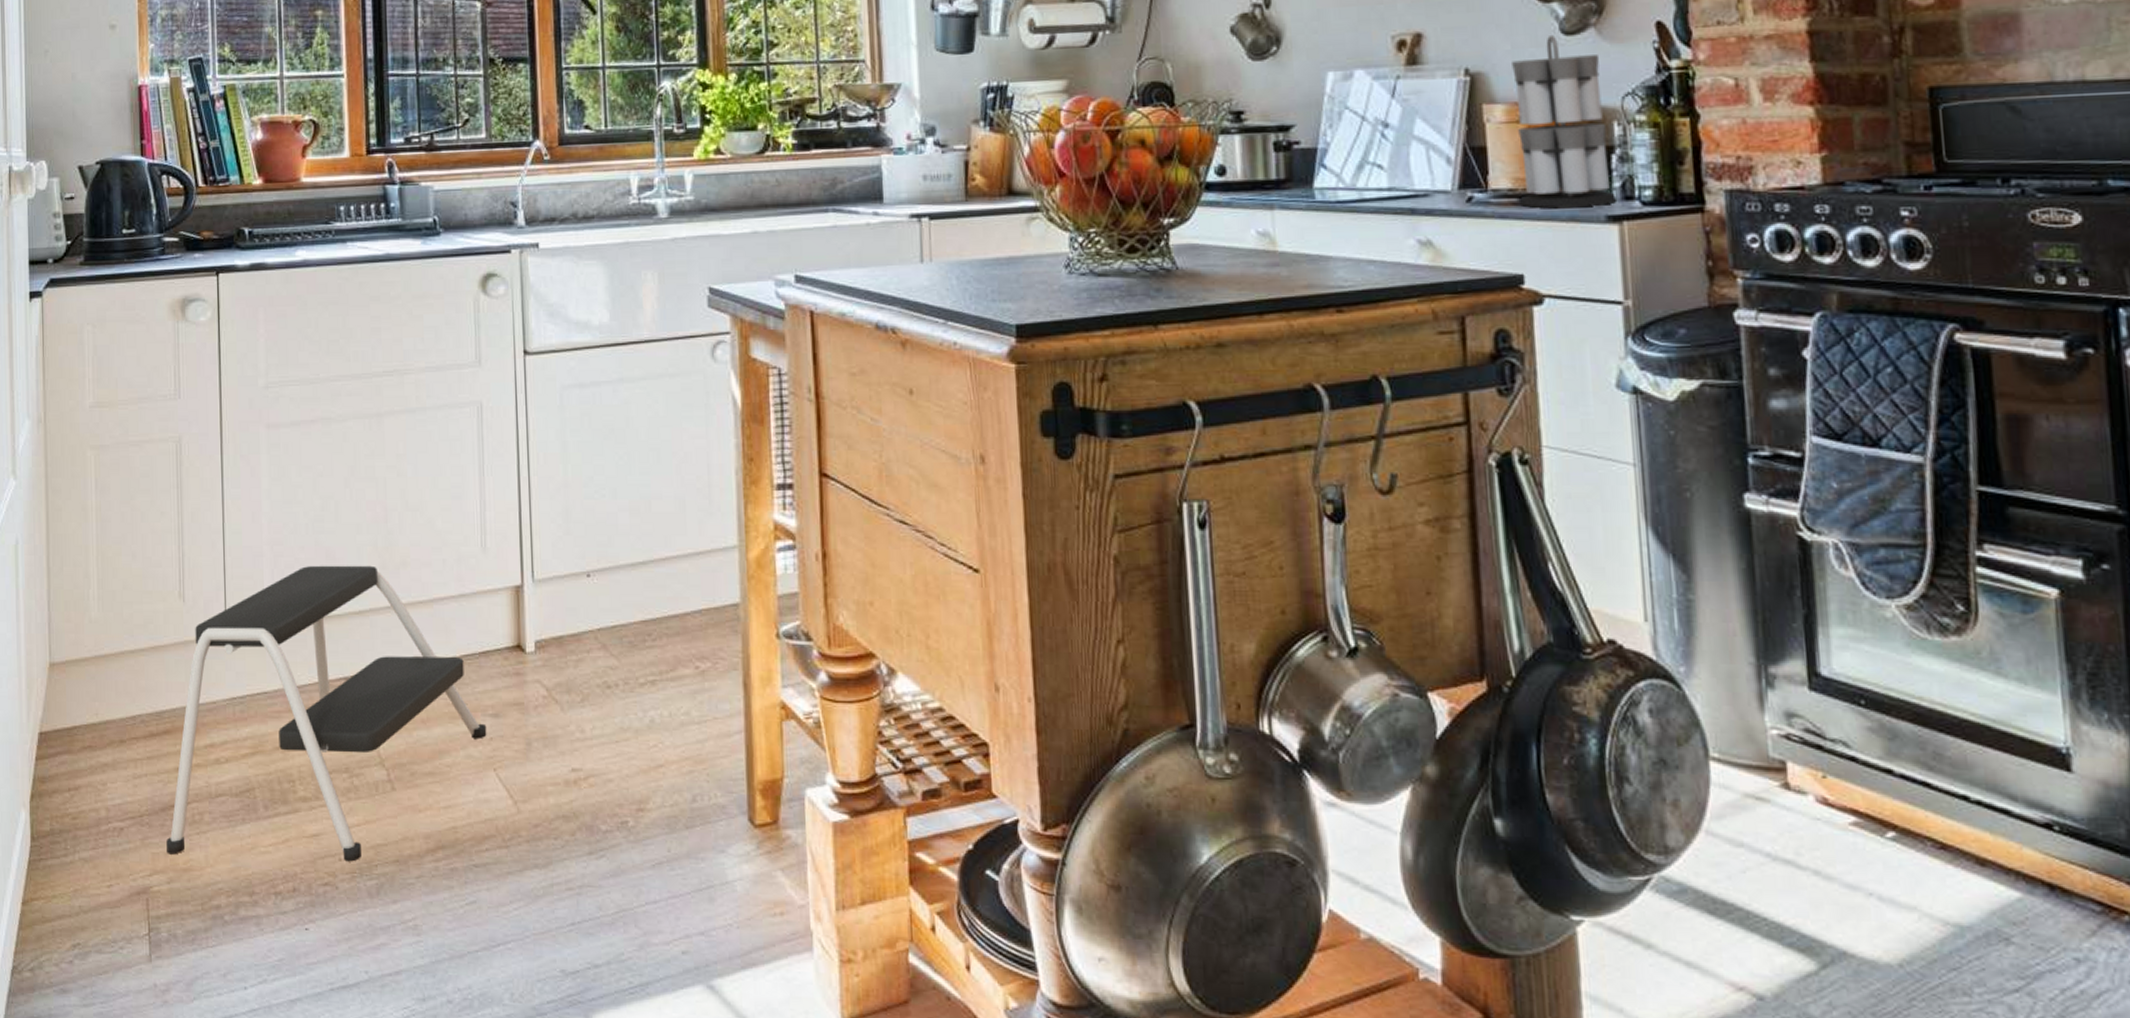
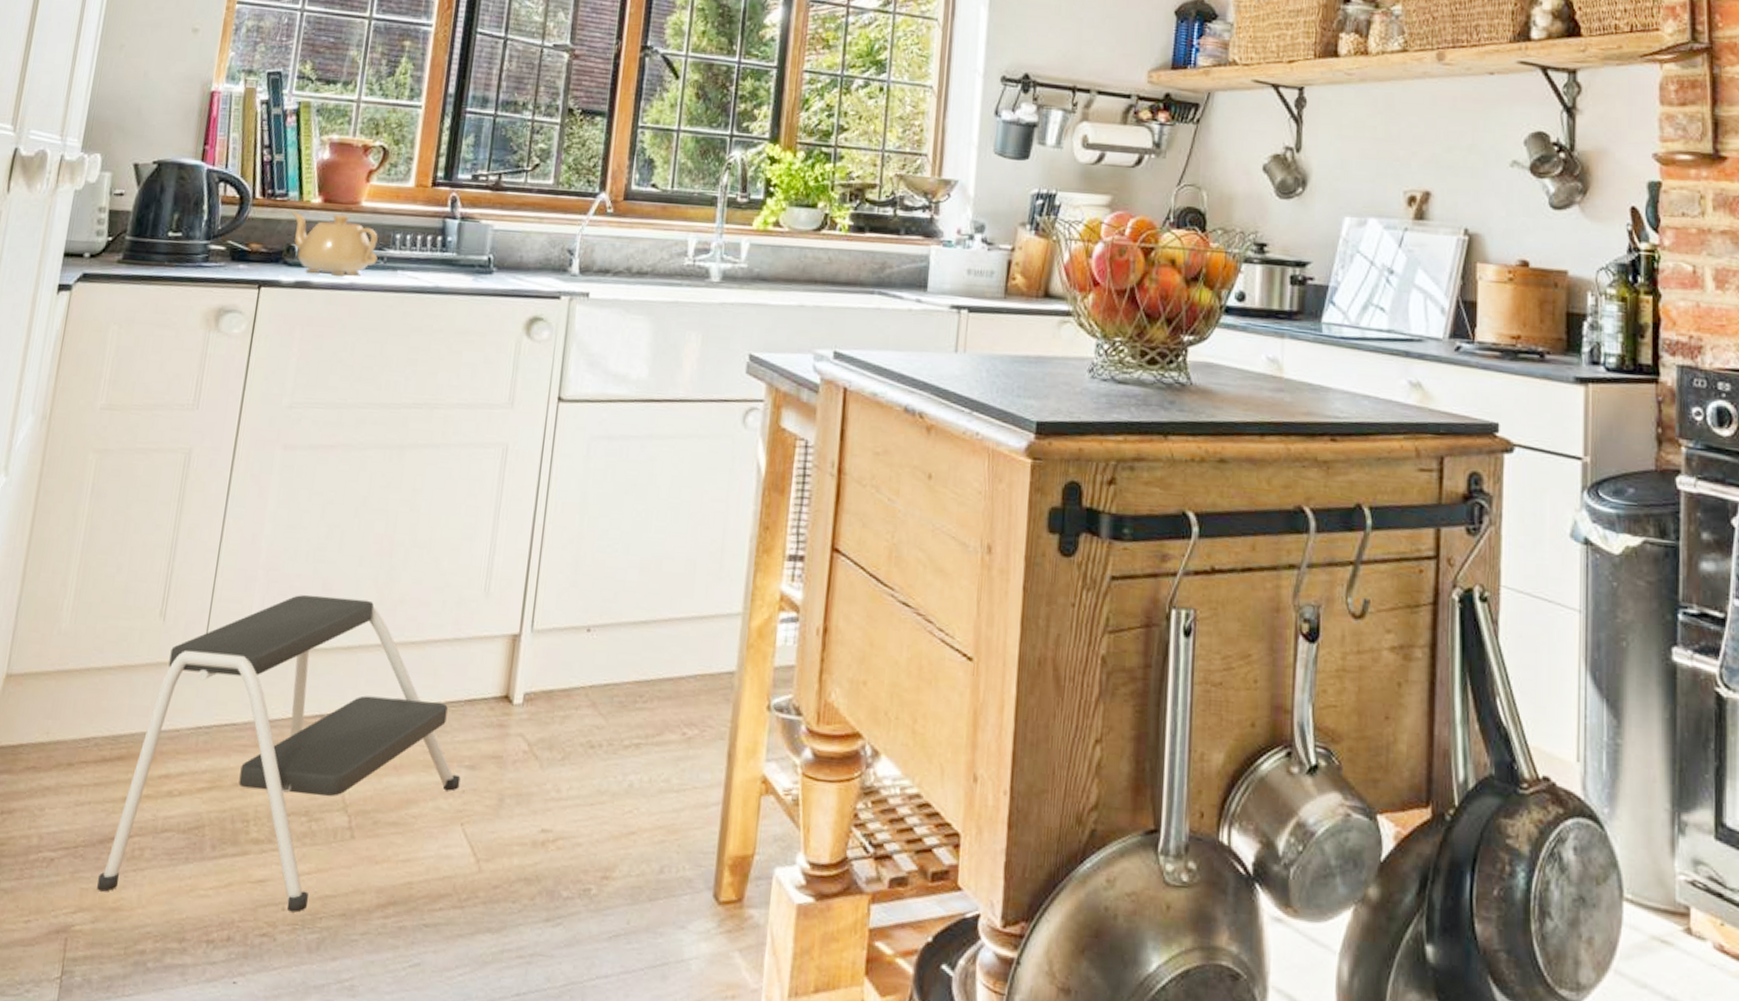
teapot: none [235,192,326,256] -> present [291,212,378,277]
spice rack: present [1512,34,1618,208] -> none [1501,207,1586,367]

